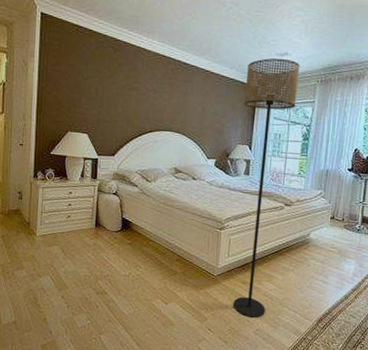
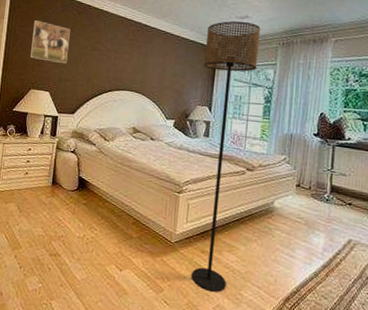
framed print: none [65,58,107,105] -> present [30,20,70,64]

